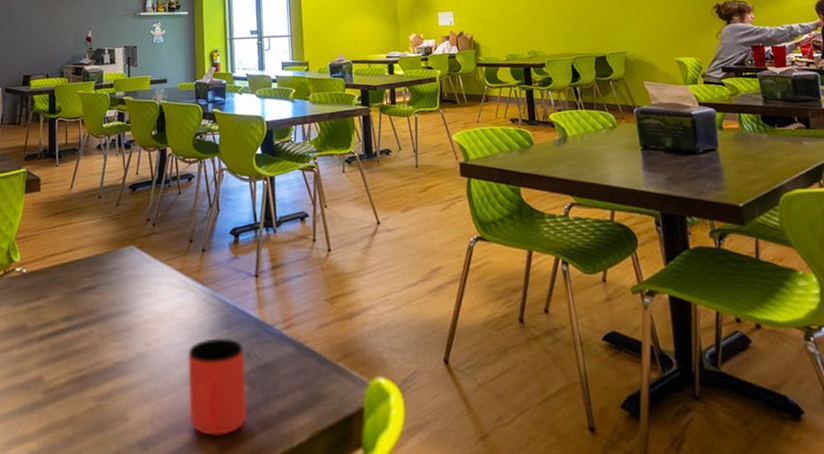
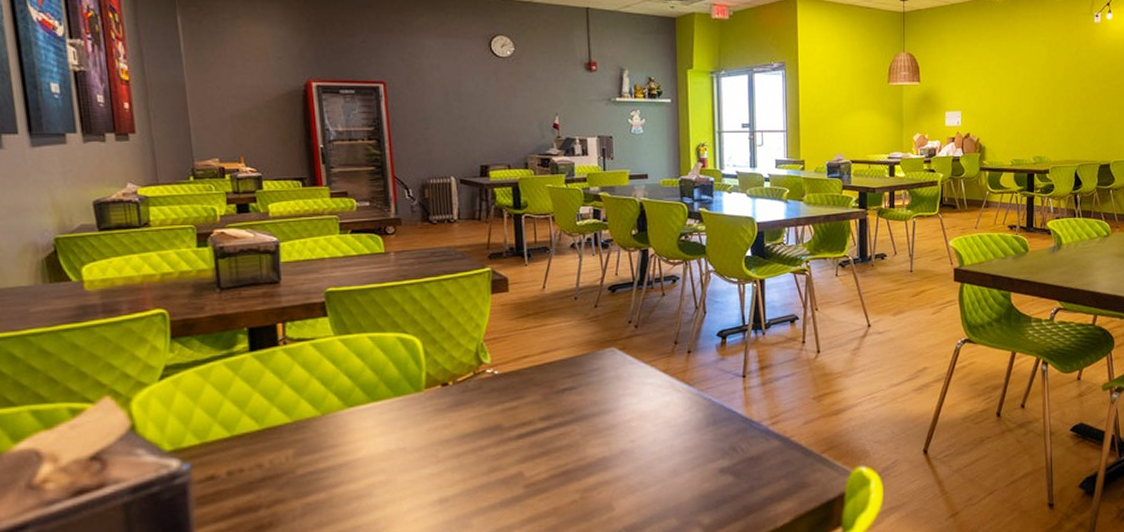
cup: present [187,337,247,436] -> none [673,433,733,521]

